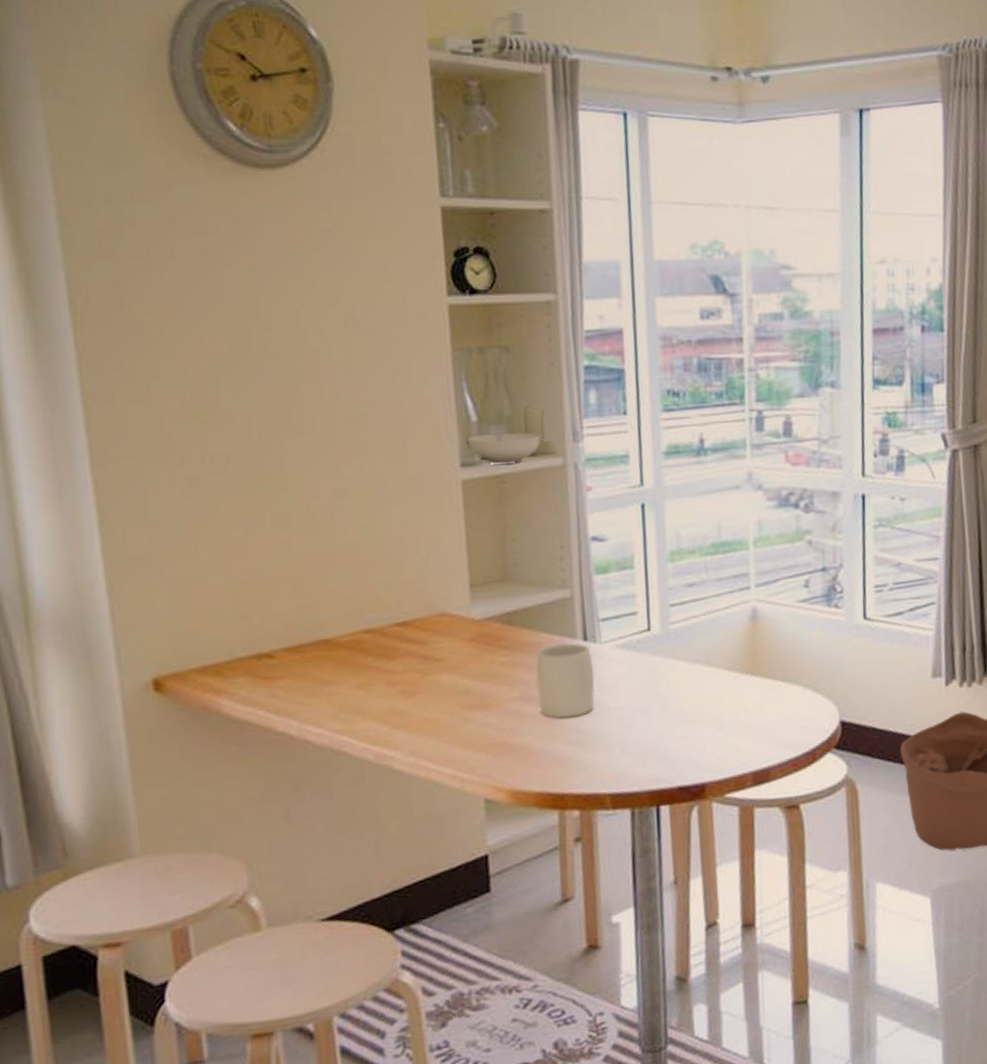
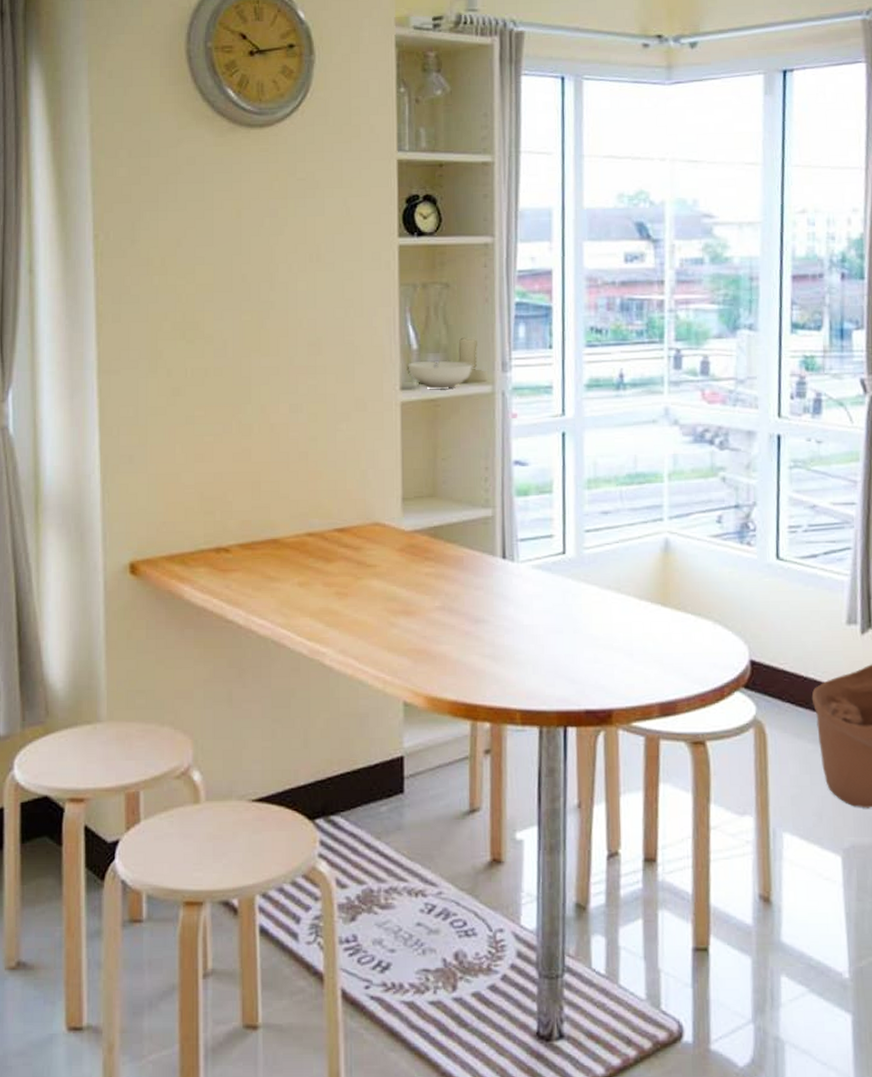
mug: present [535,642,596,718] -> none [457,559,511,631]

